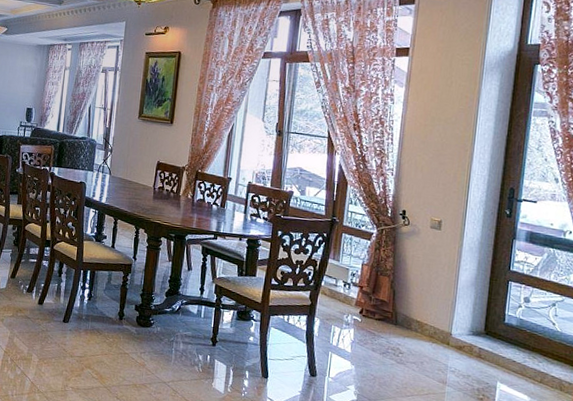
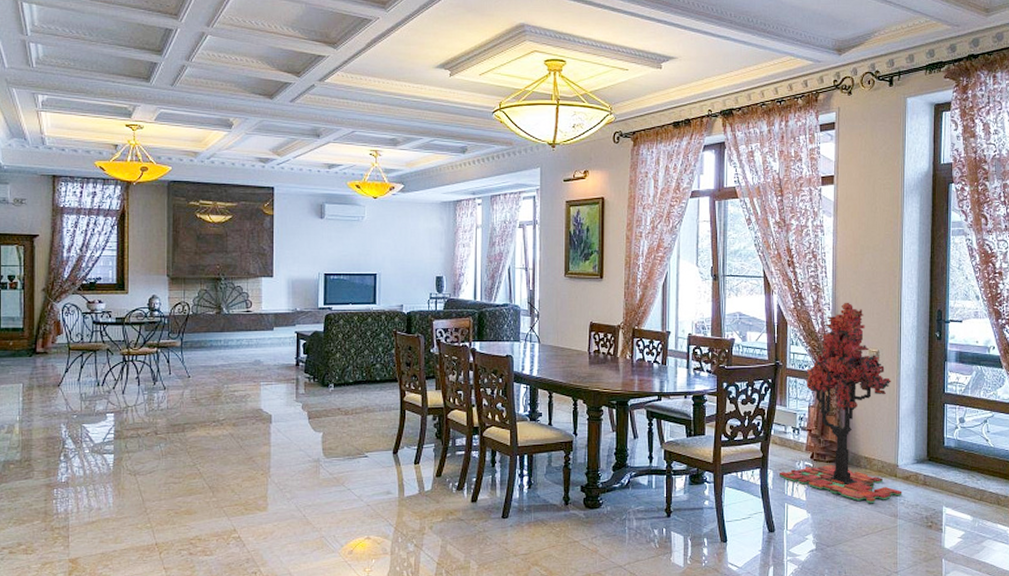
tree: none [326,169,454,367] -> present [779,302,903,504]

